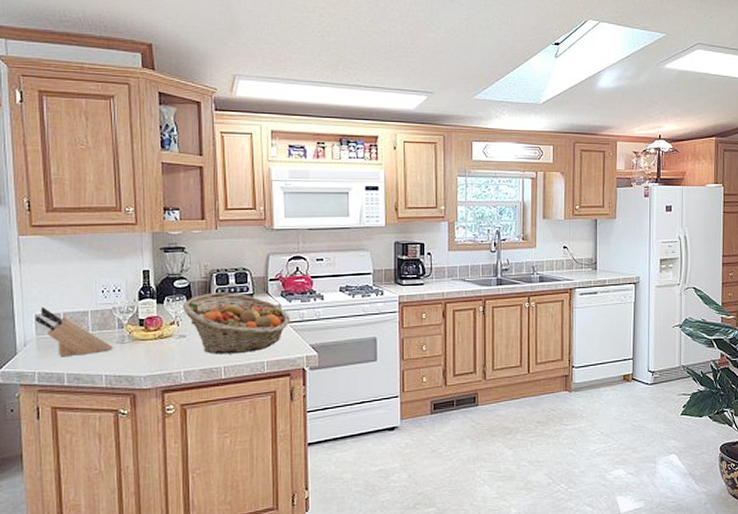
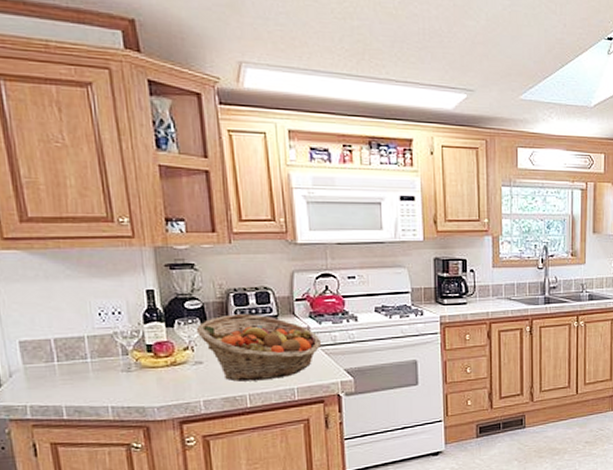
knife block: present [34,306,113,357] -> none [19,332,118,388]

